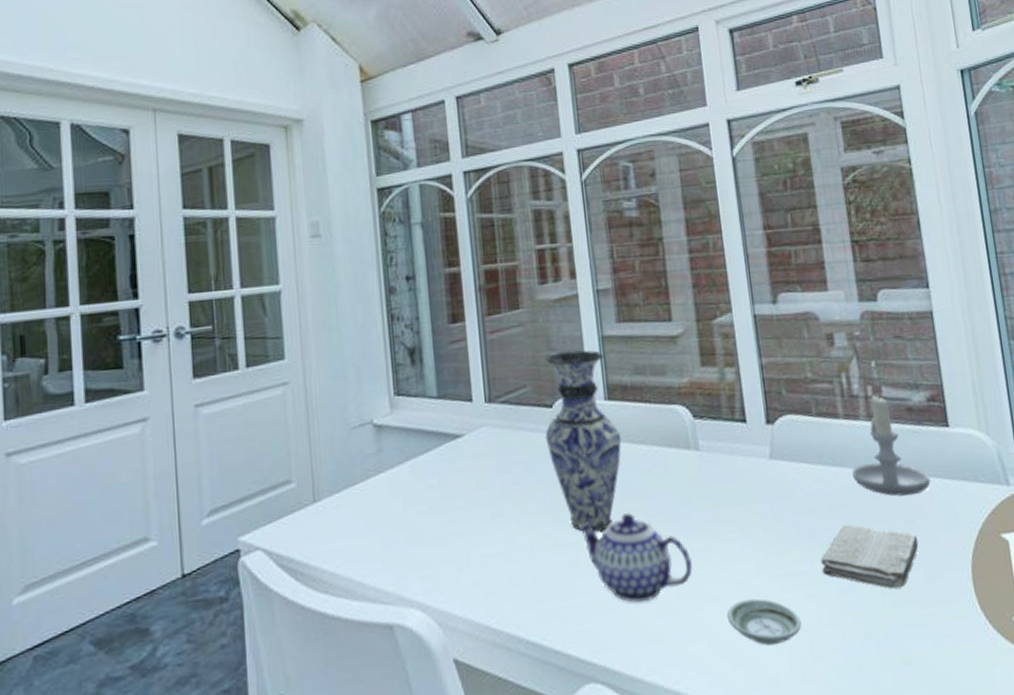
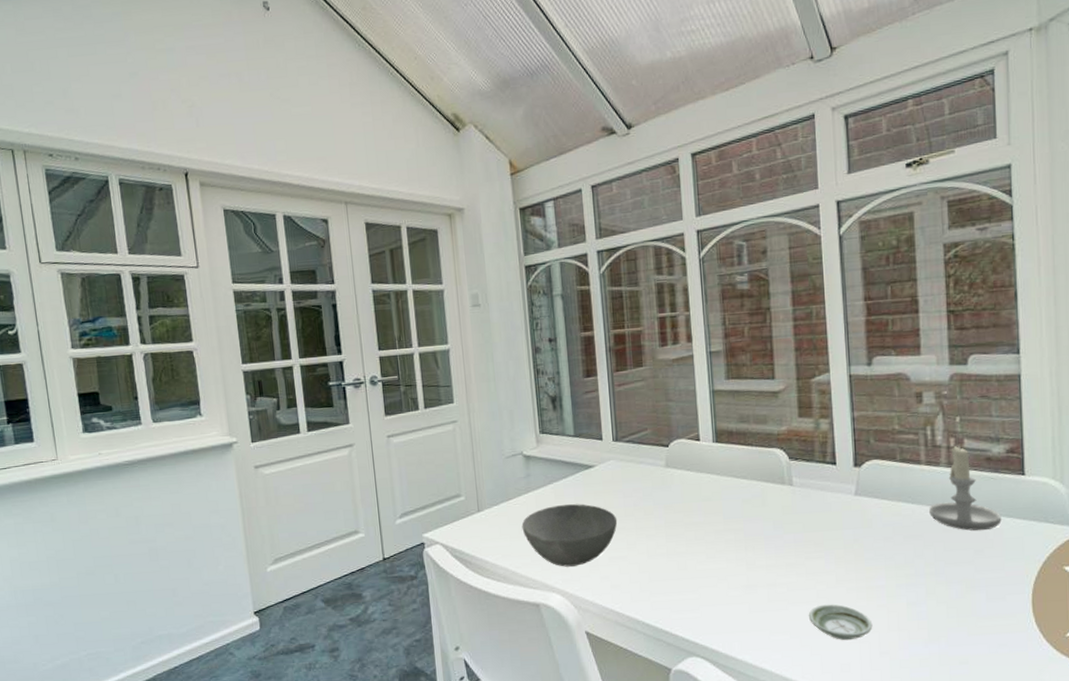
bowl: none [370,485,493,572] -> present [521,503,618,567]
vase: present [545,350,622,532] -> none [662,401,726,545]
teapot: present [577,513,693,603] -> none [686,532,782,601]
washcloth: present [820,524,919,589] -> none [894,551,985,605]

